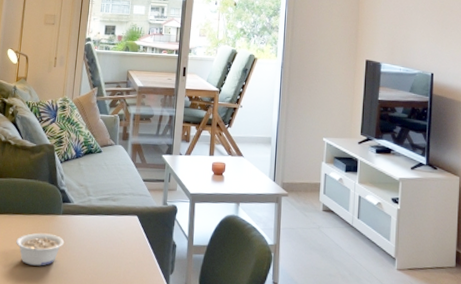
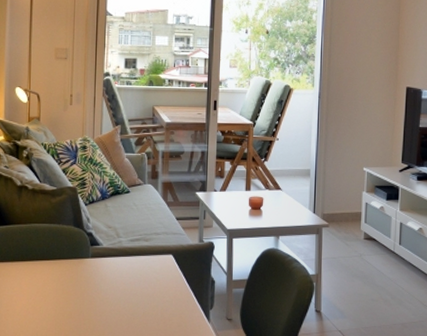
legume: present [16,233,65,266] -> none [43,277,96,310]

